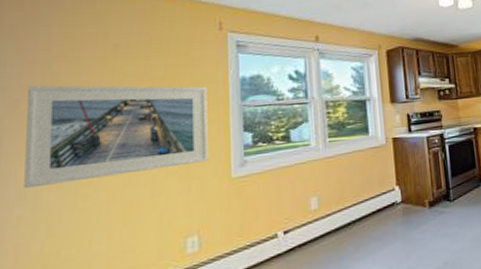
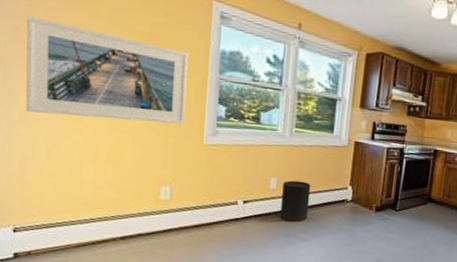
trash can: none [325,193,358,243] -> present [280,180,311,222]

